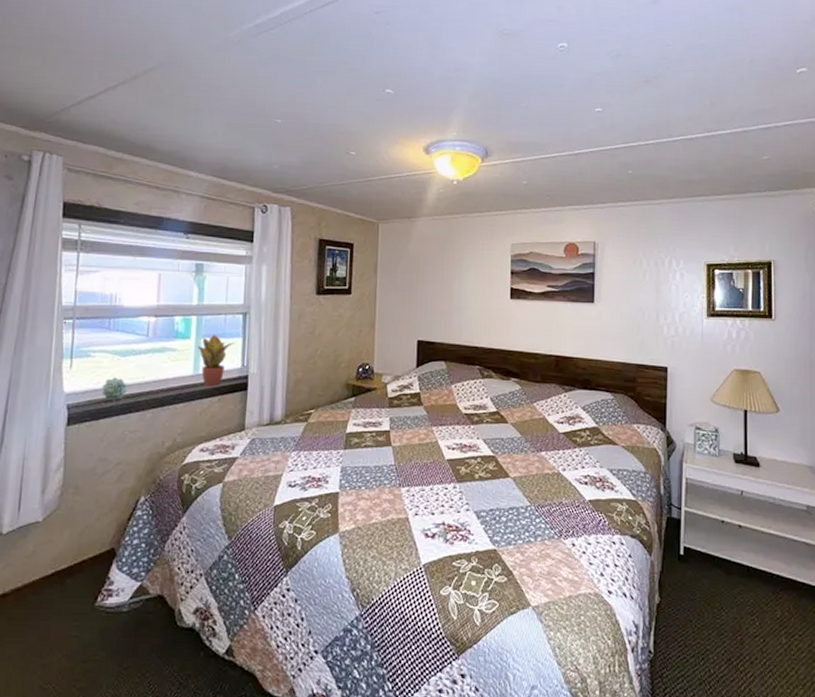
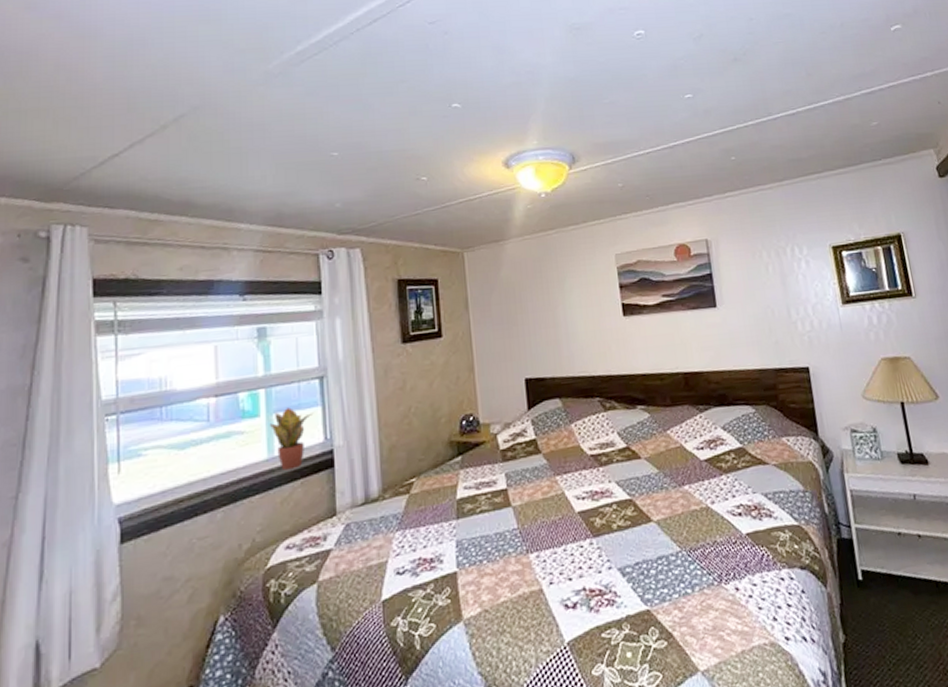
succulent plant: present [101,377,127,401] -> none [159,476,189,505]

